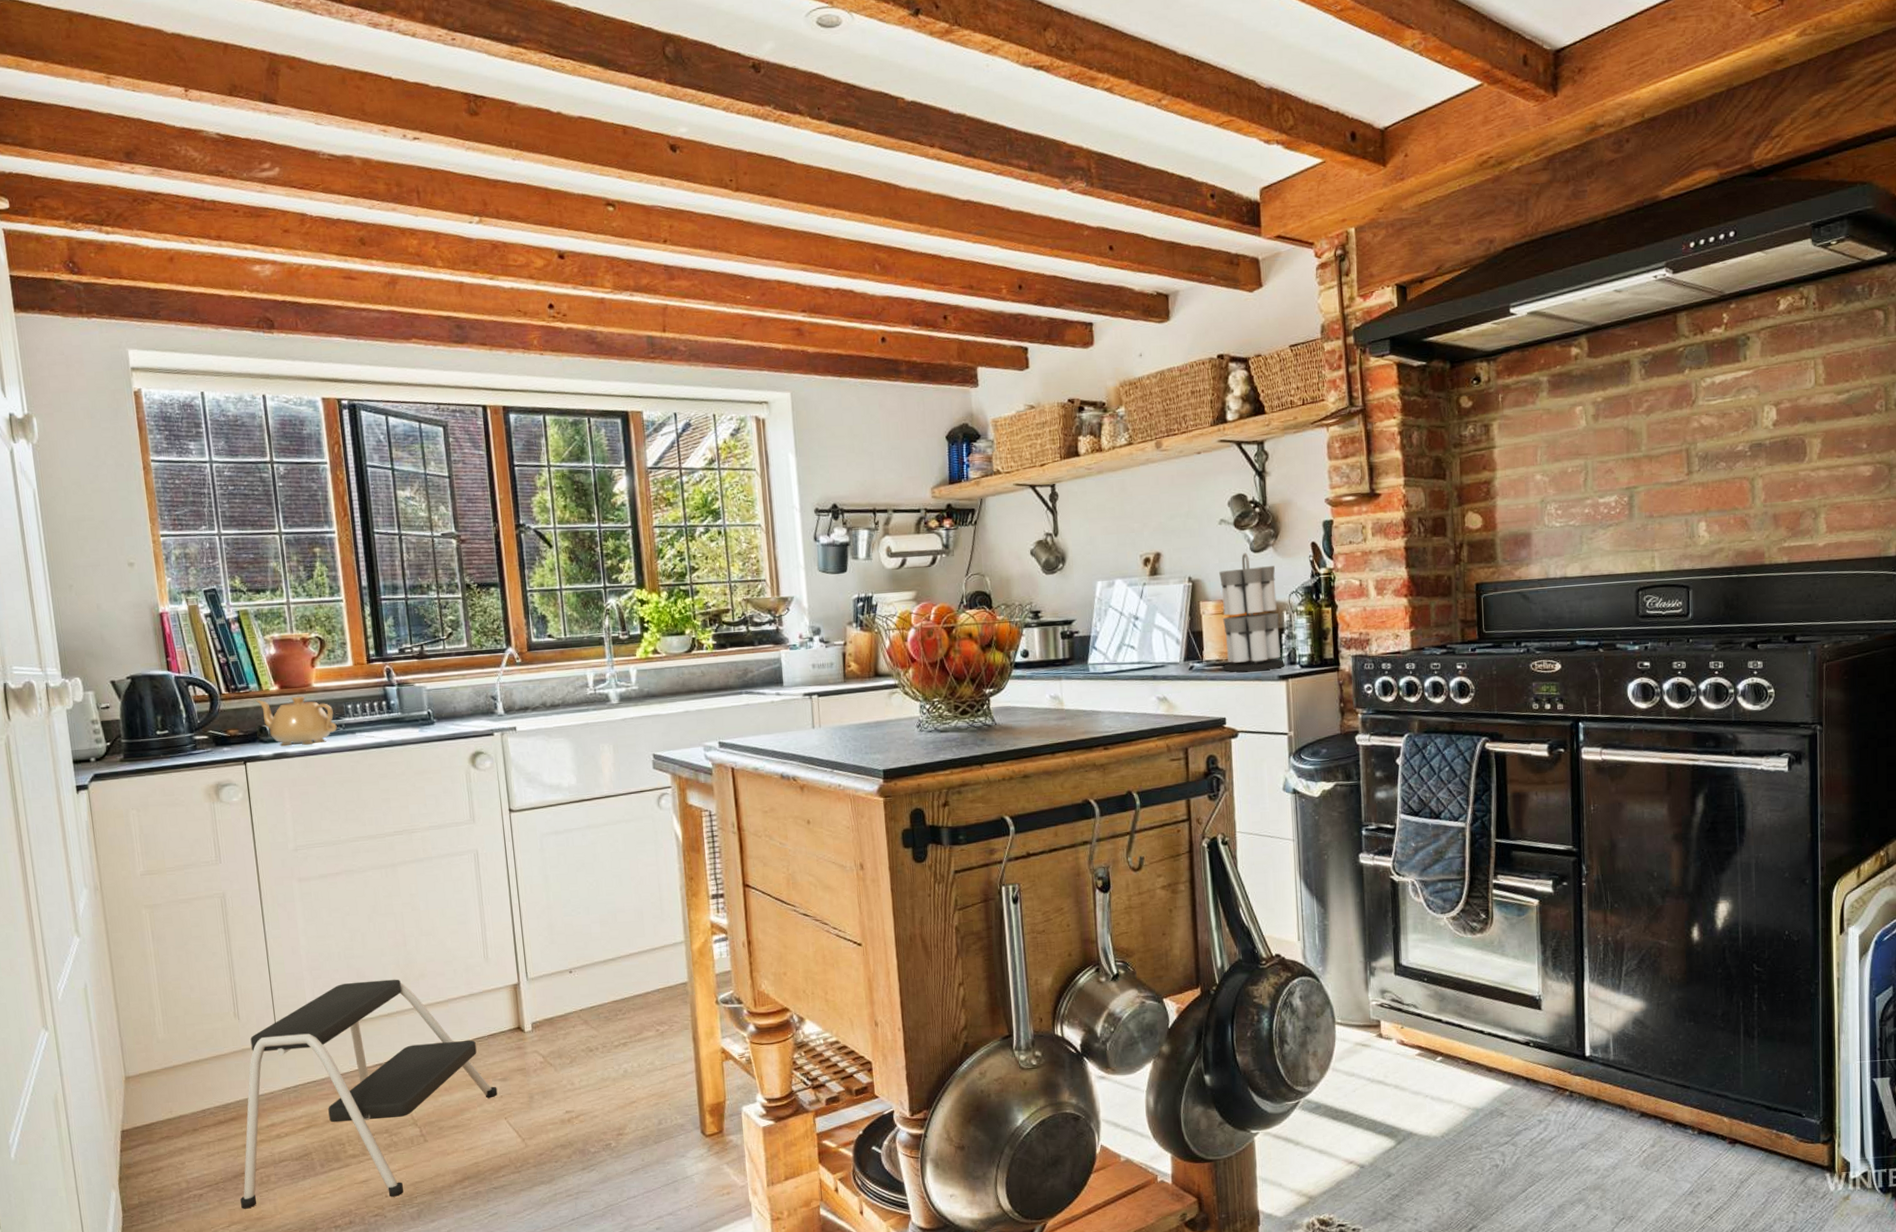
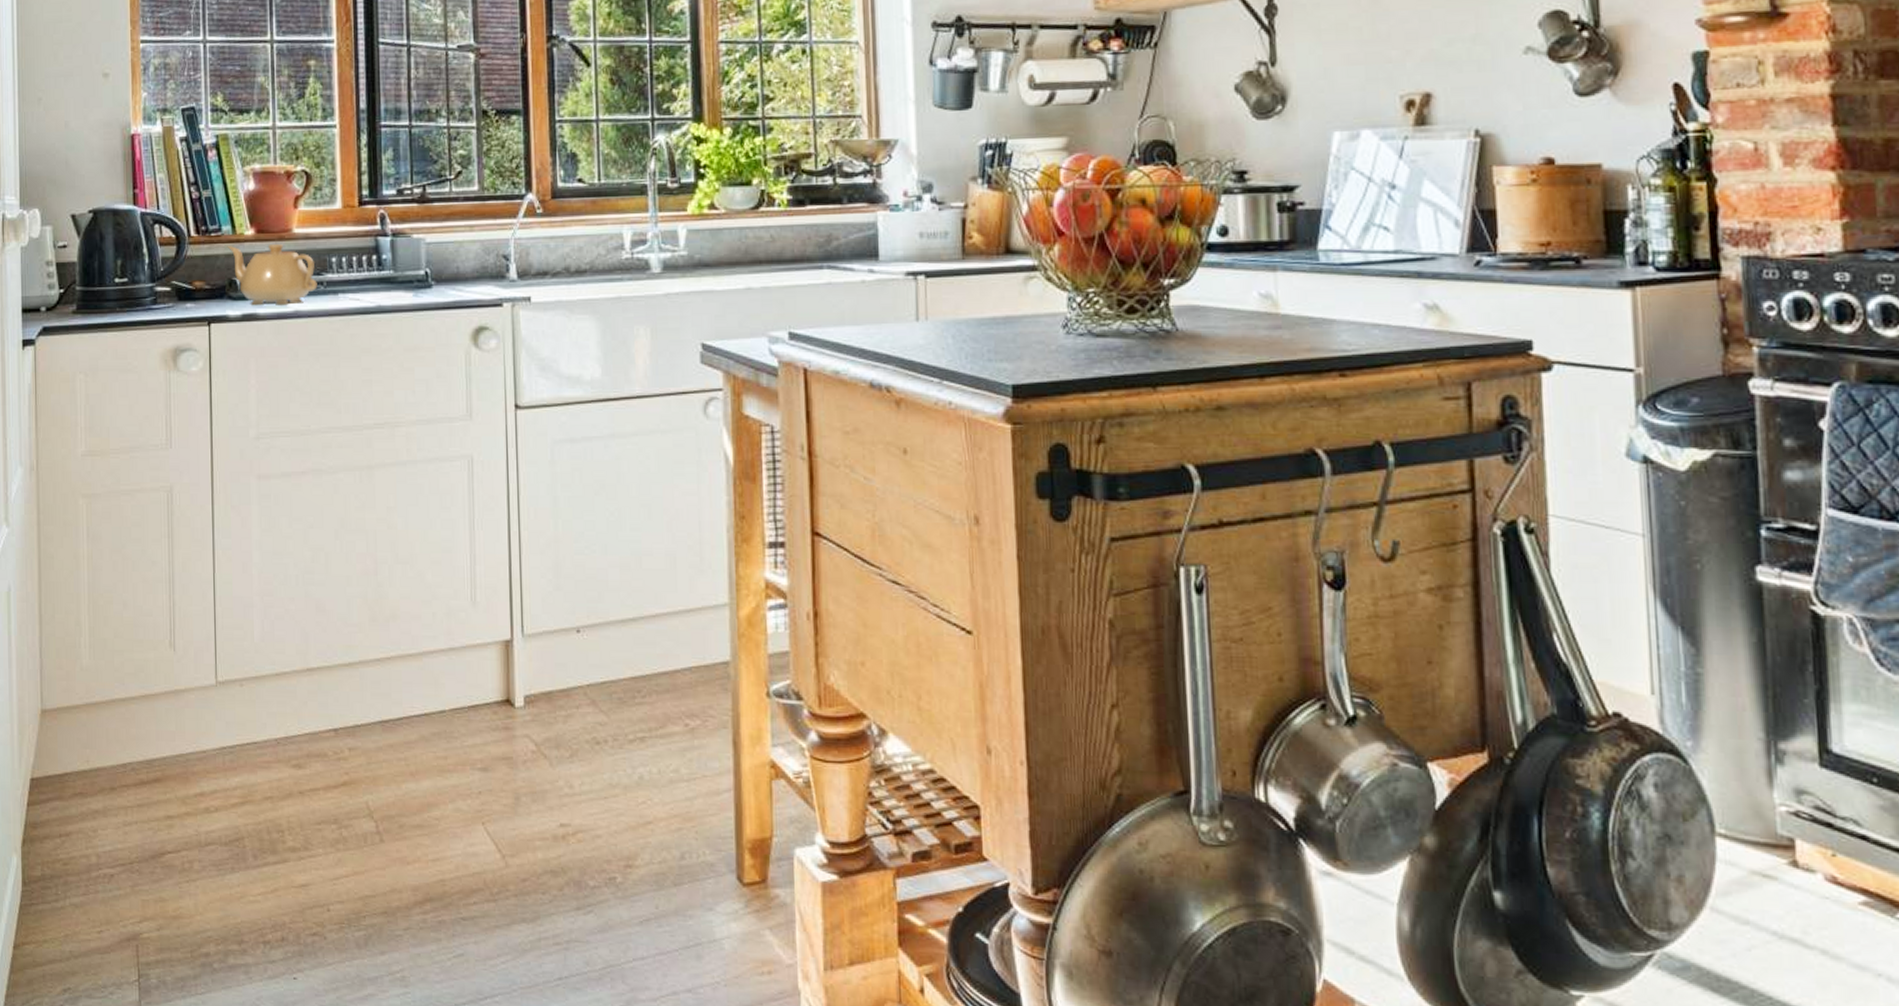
step stool: present [240,979,498,1209] -> none [156,616,476,913]
spice rack: present [1219,552,1286,672] -> none [1523,95,1631,273]

